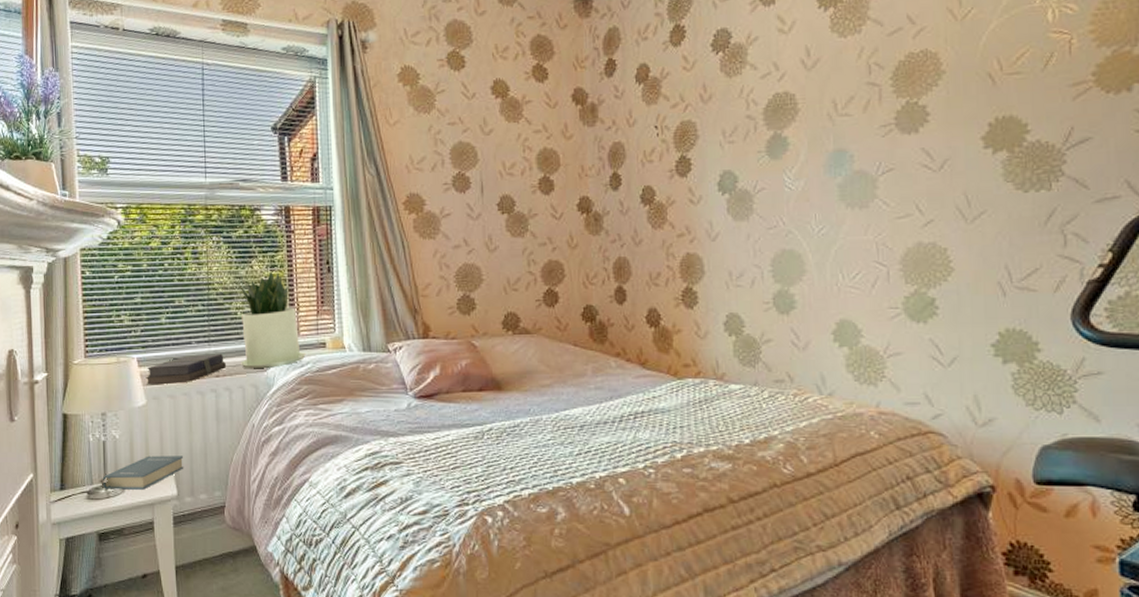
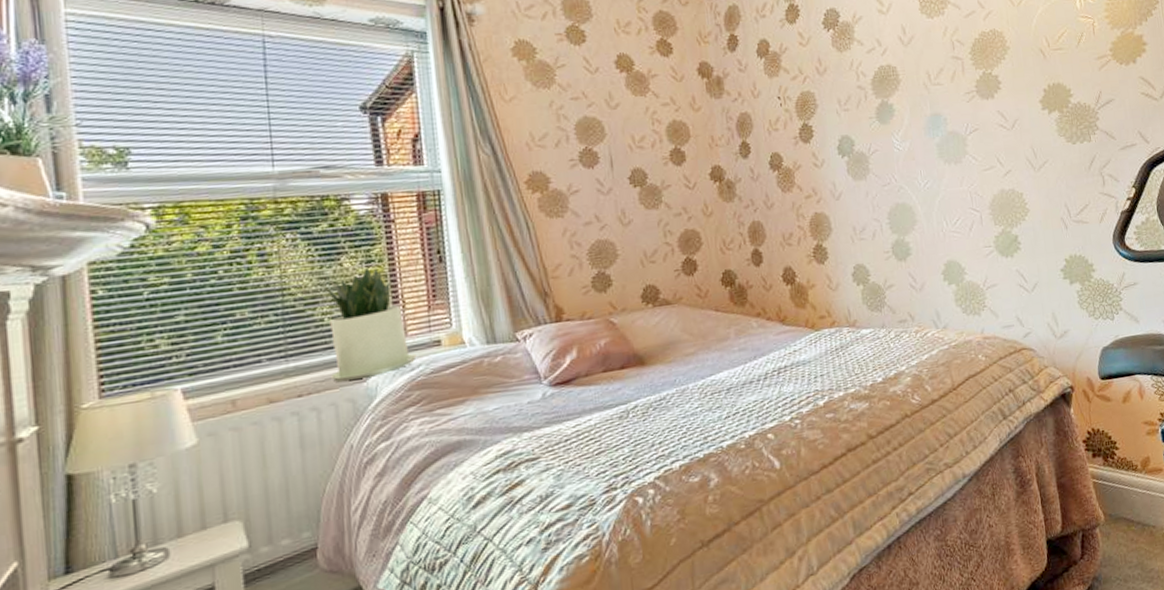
hardback book: present [103,455,184,490] -> none [134,498,257,560]
book: present [145,353,226,385] -> none [195,368,311,421]

